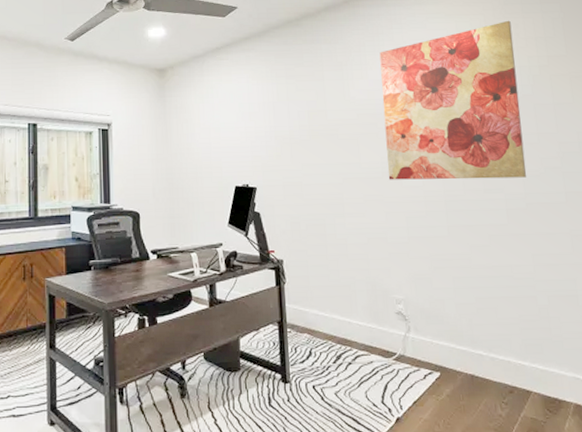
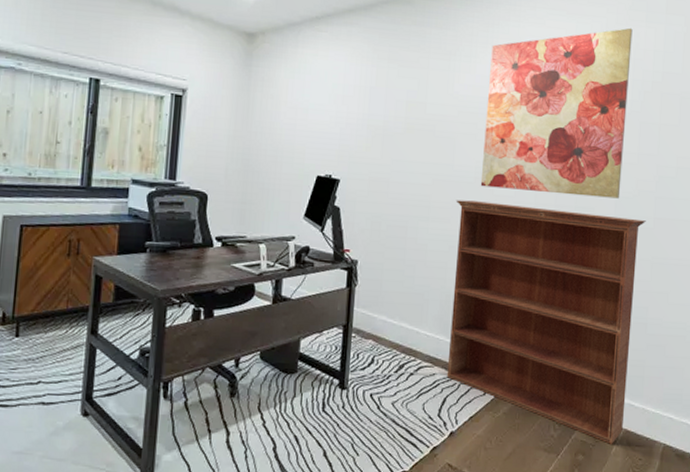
bookcase: none [367,193,573,420] -> present [446,200,646,444]

